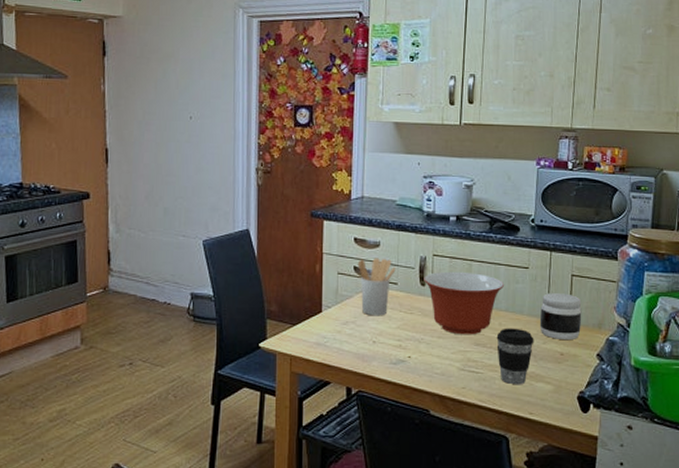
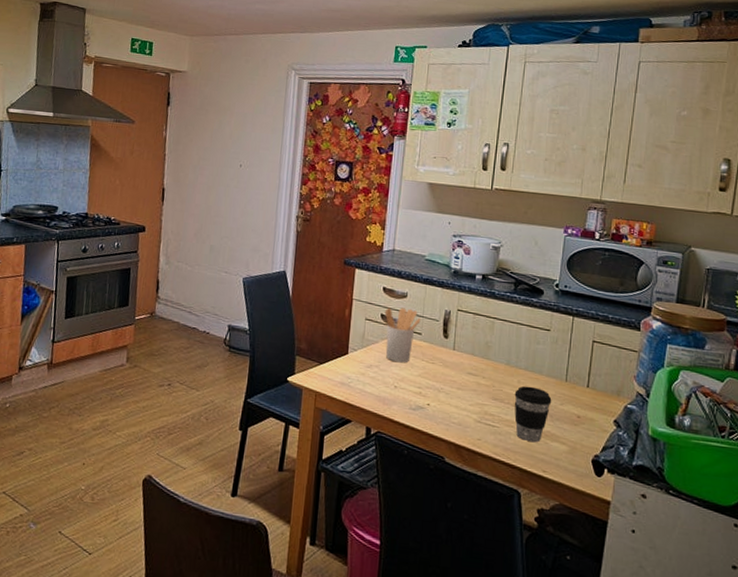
mixing bowl: present [424,271,505,335] -> none [447,326,526,390]
jar: present [539,292,582,339] -> none [558,356,602,404]

